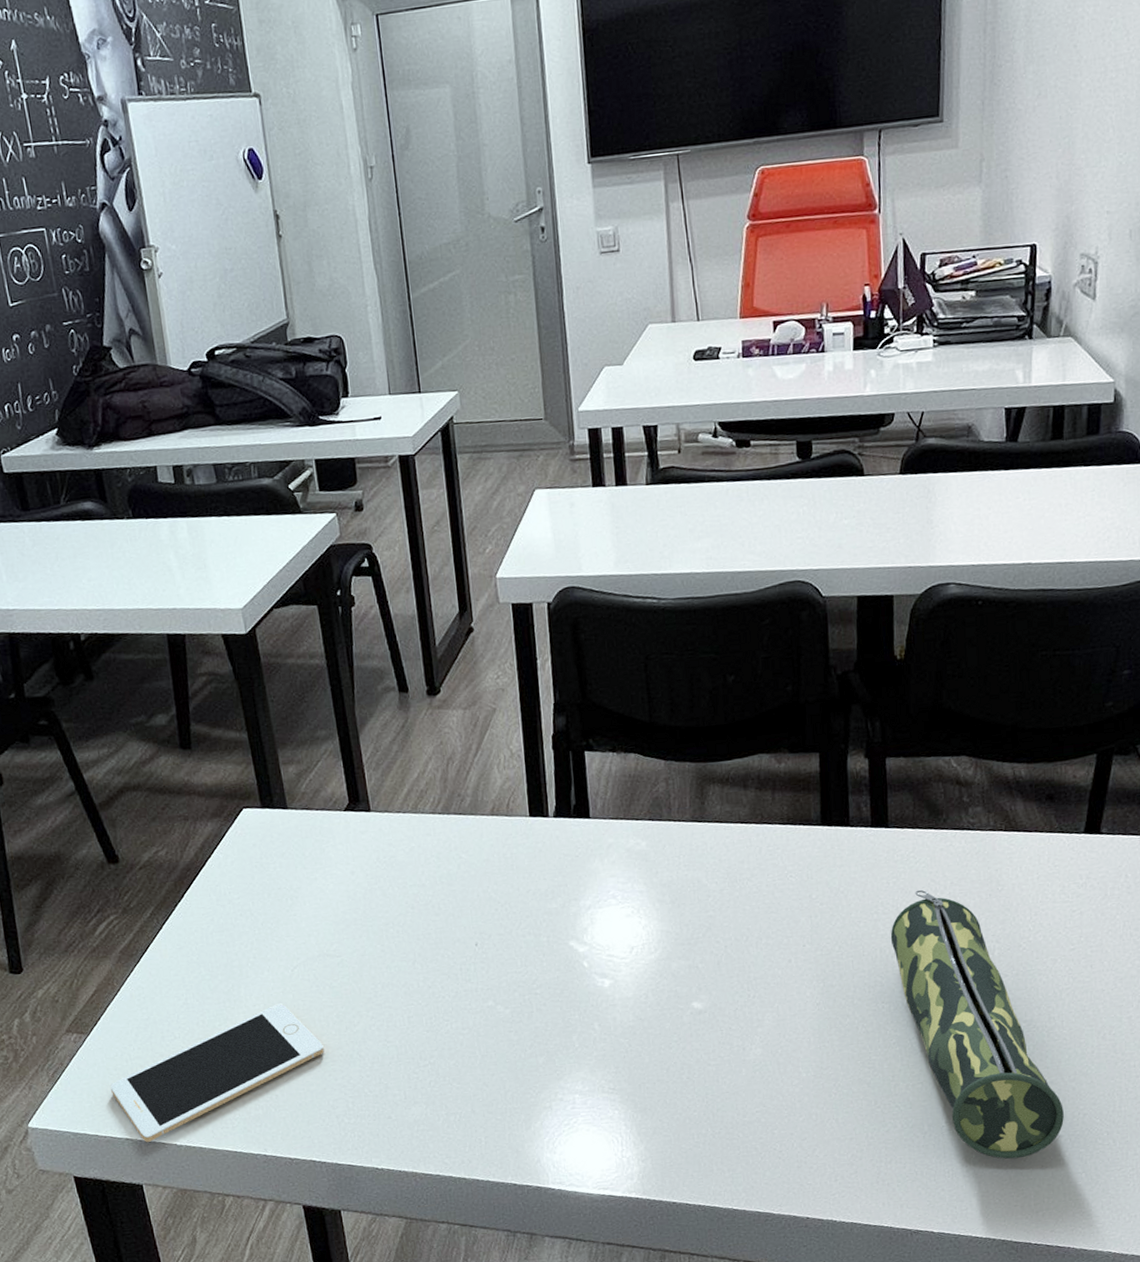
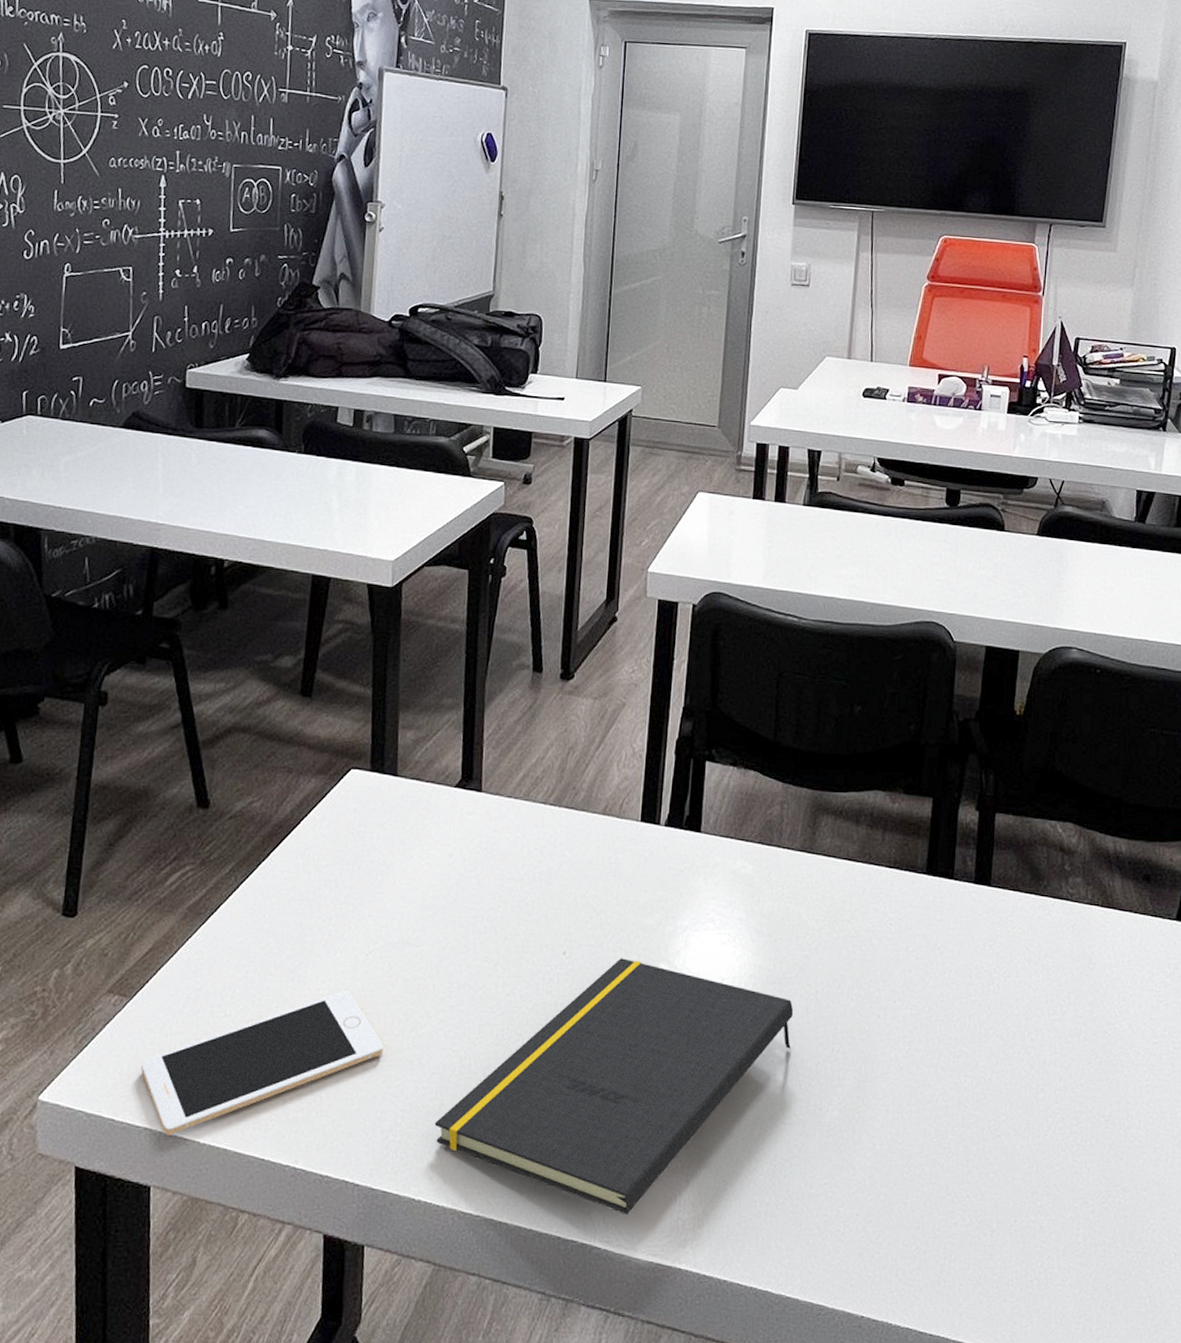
notepad: none [383,941,707,1159] -> present [434,958,794,1214]
pencil case: present [890,889,1064,1159] -> none [980,957,1134,1272]

